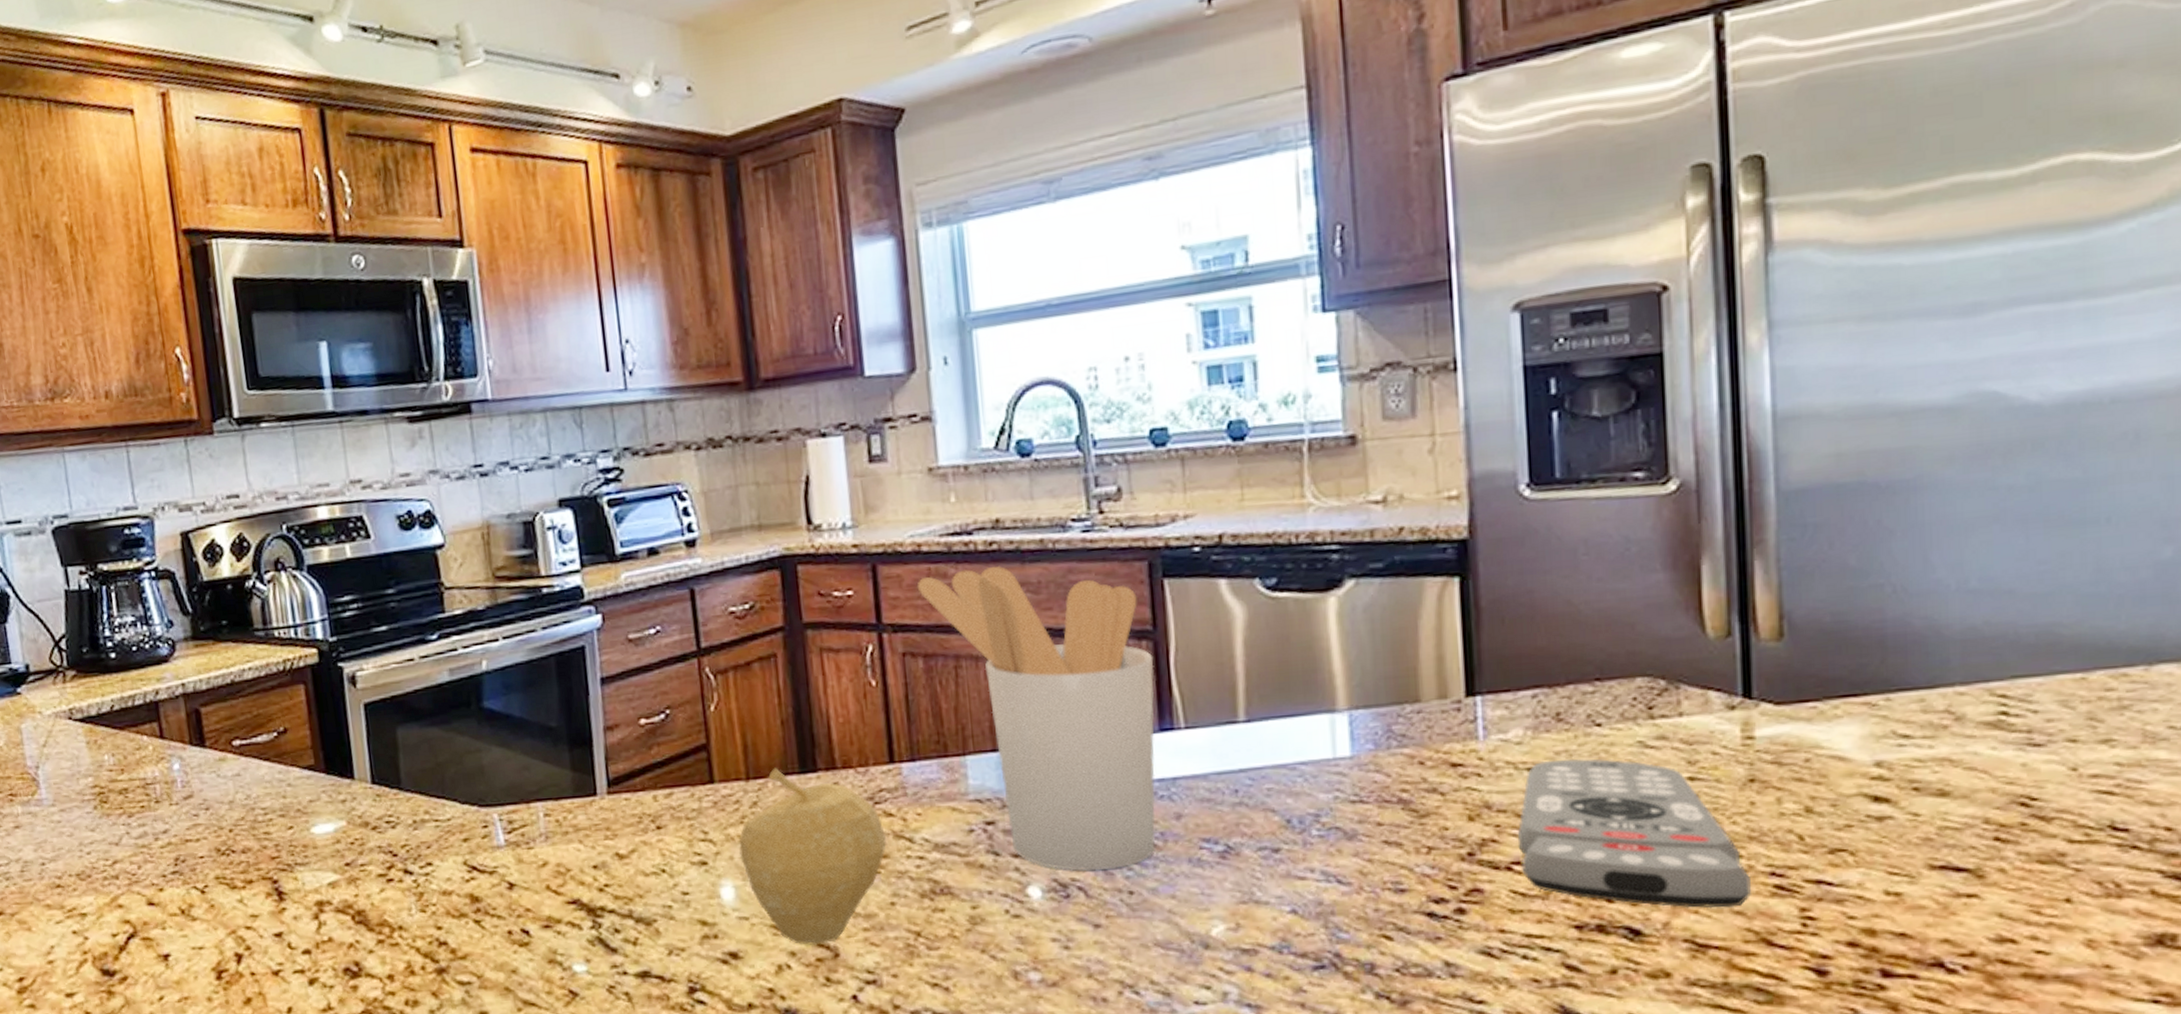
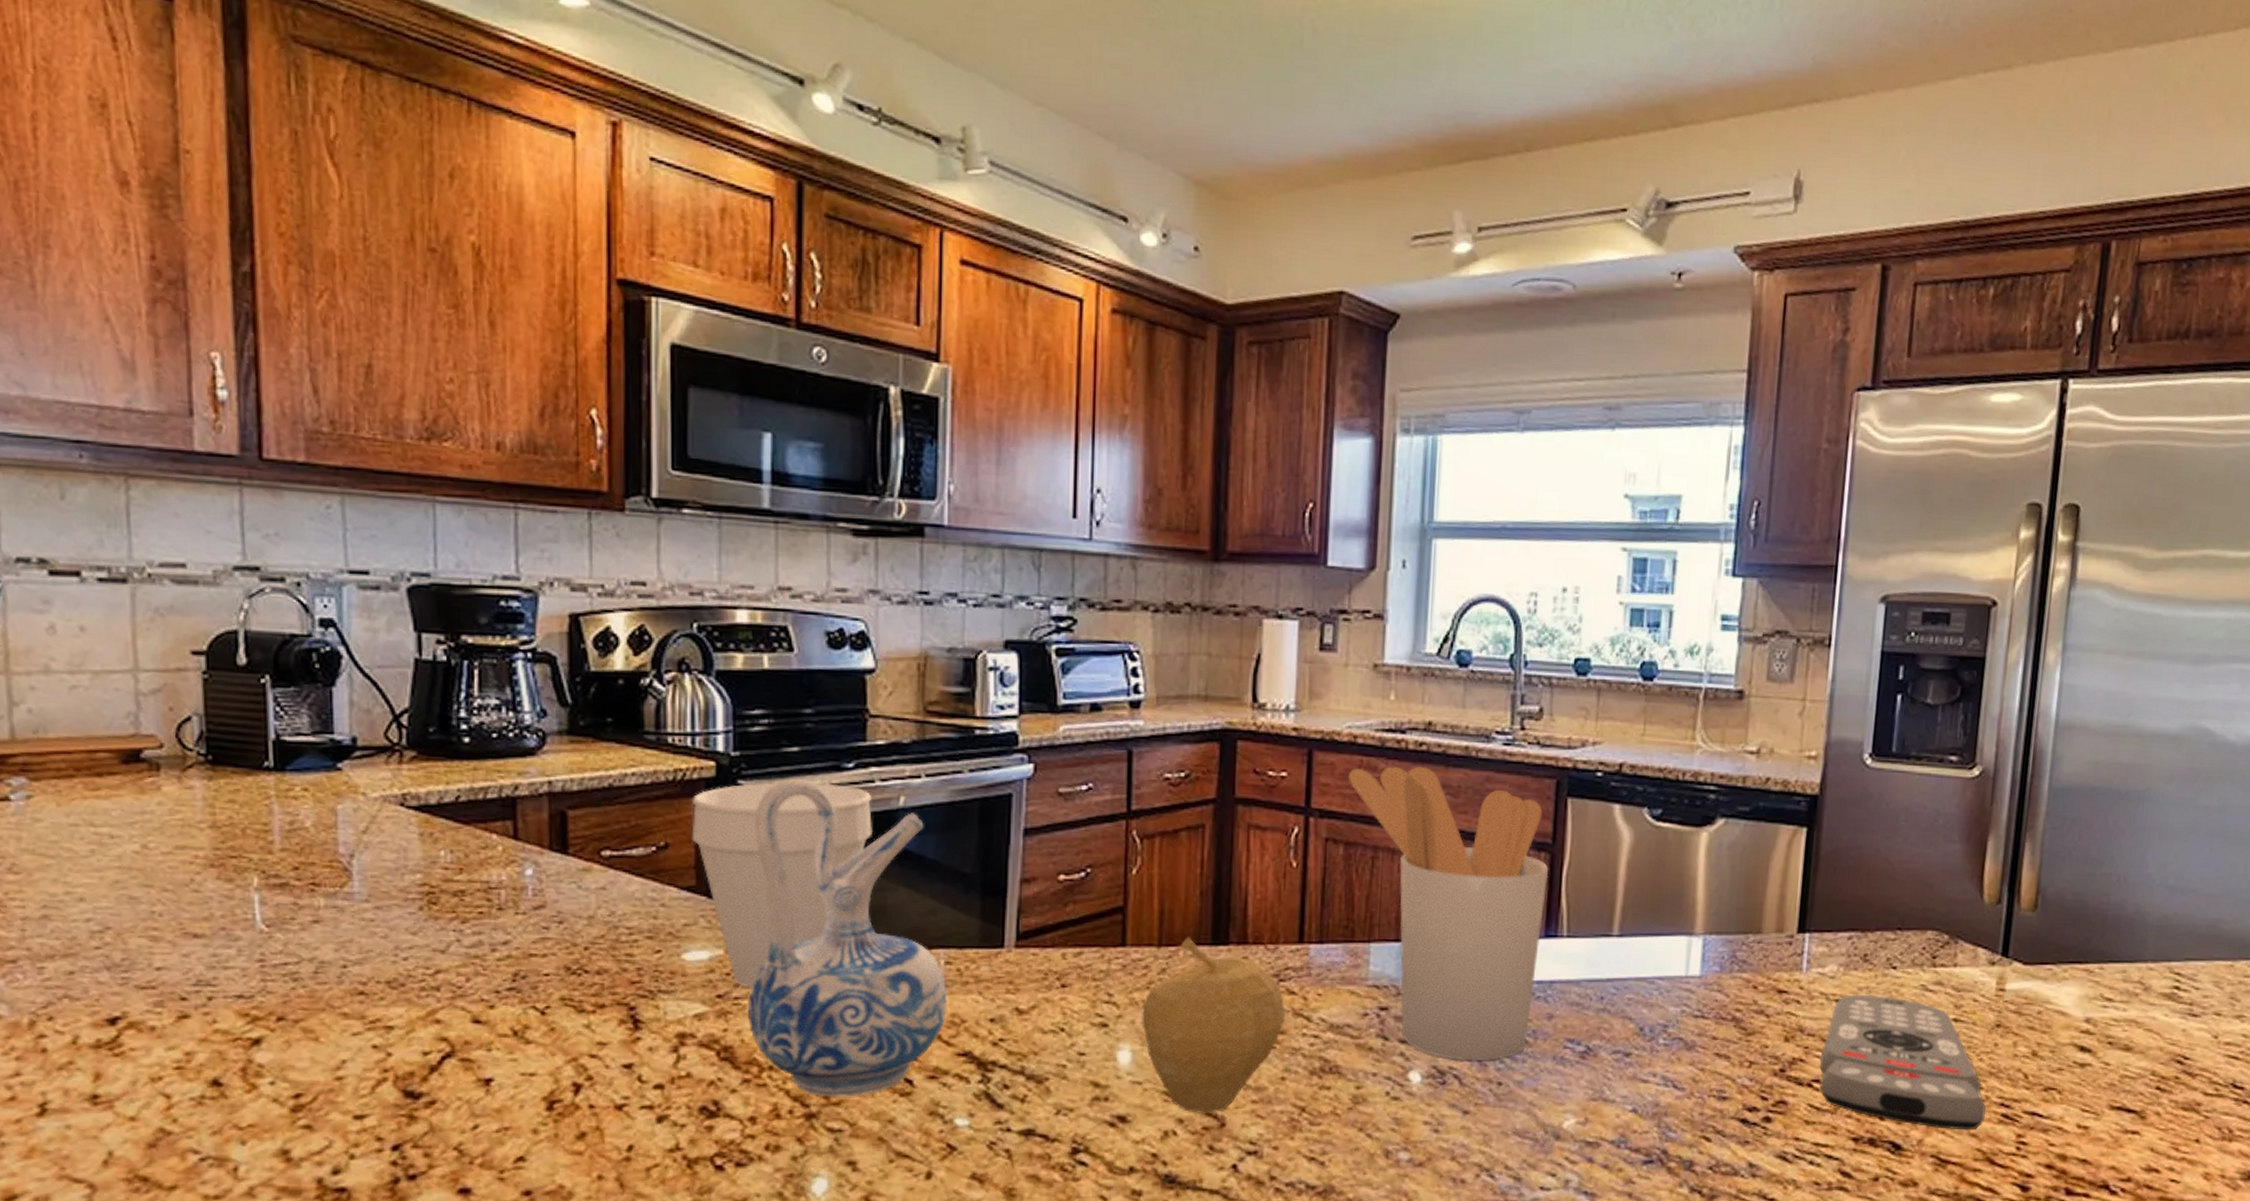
cup: none [301,656,462,855] -> present [691,782,872,988]
ceramic pitcher: none [356,655,552,952] -> present [747,778,947,1097]

